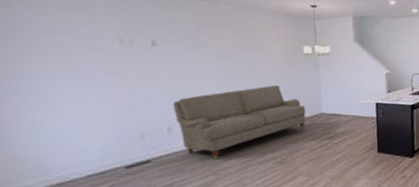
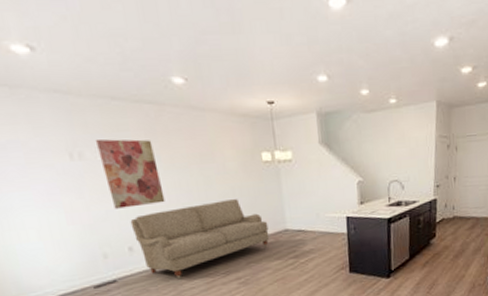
wall art: none [147,28,210,92] -> present [95,139,165,209]

